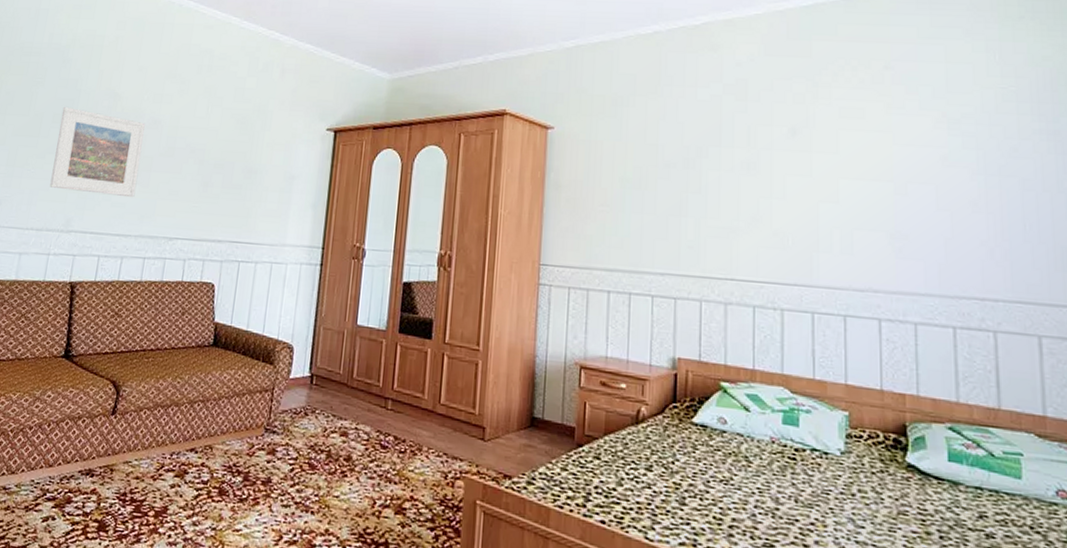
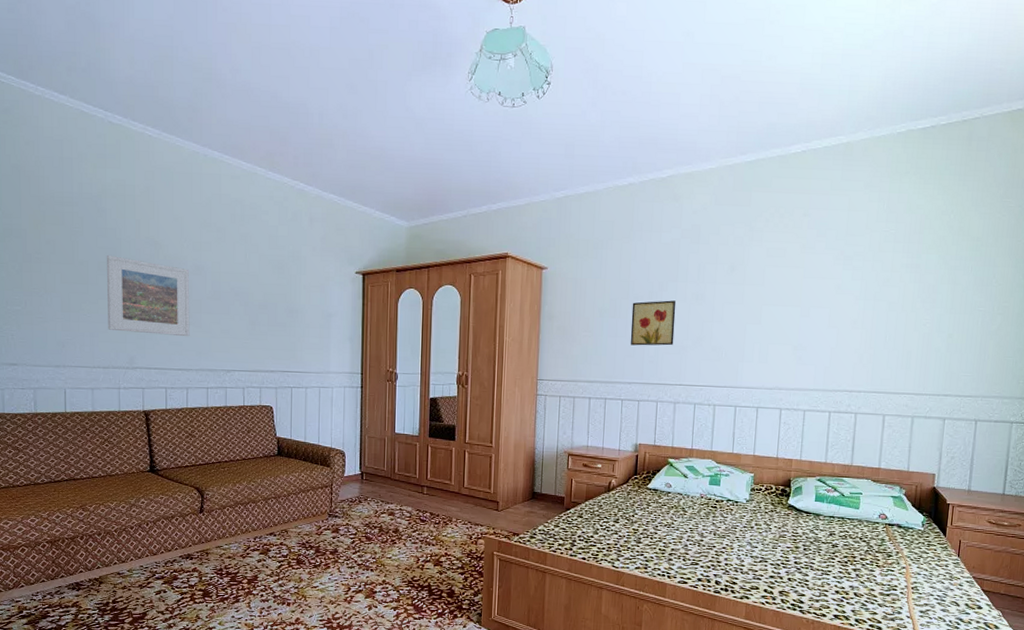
wall art: none [661,169,721,227] -> present [630,300,676,346]

